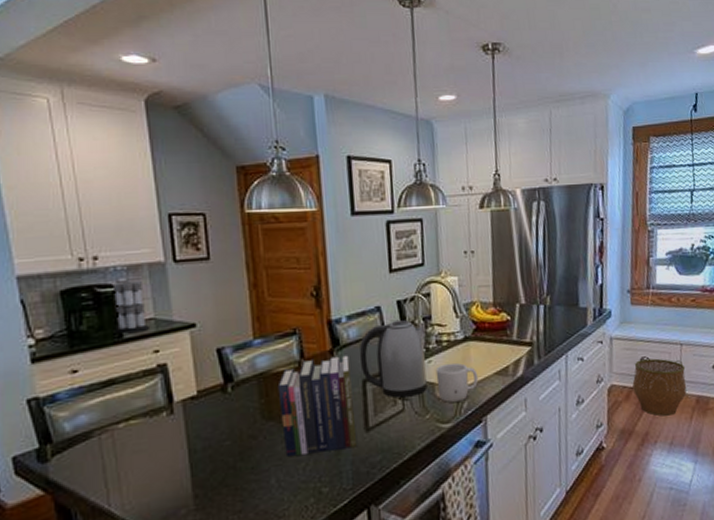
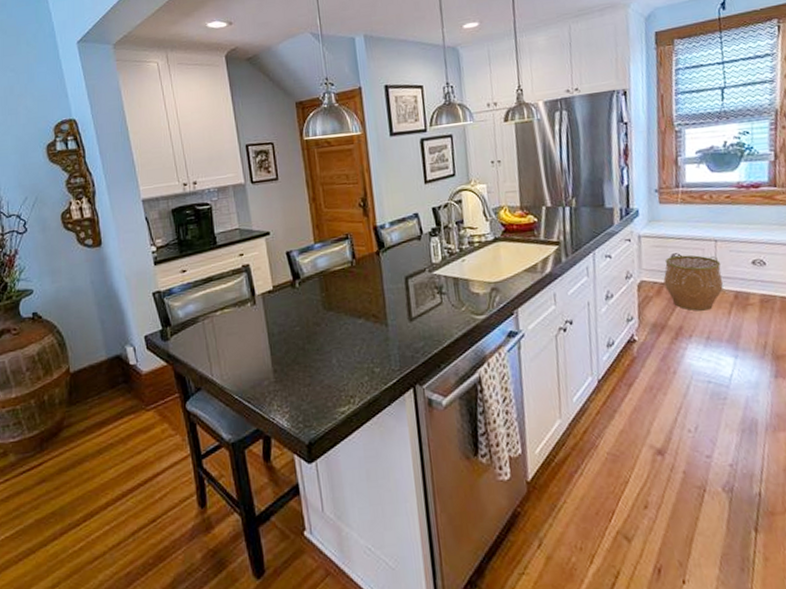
spice rack: present [112,275,149,335] -> none [207,195,235,242]
books: present [277,355,357,457] -> none [335,256,402,341]
kettle: present [359,319,427,398] -> none [401,224,462,293]
mug: present [435,362,479,403] -> none [469,261,509,297]

